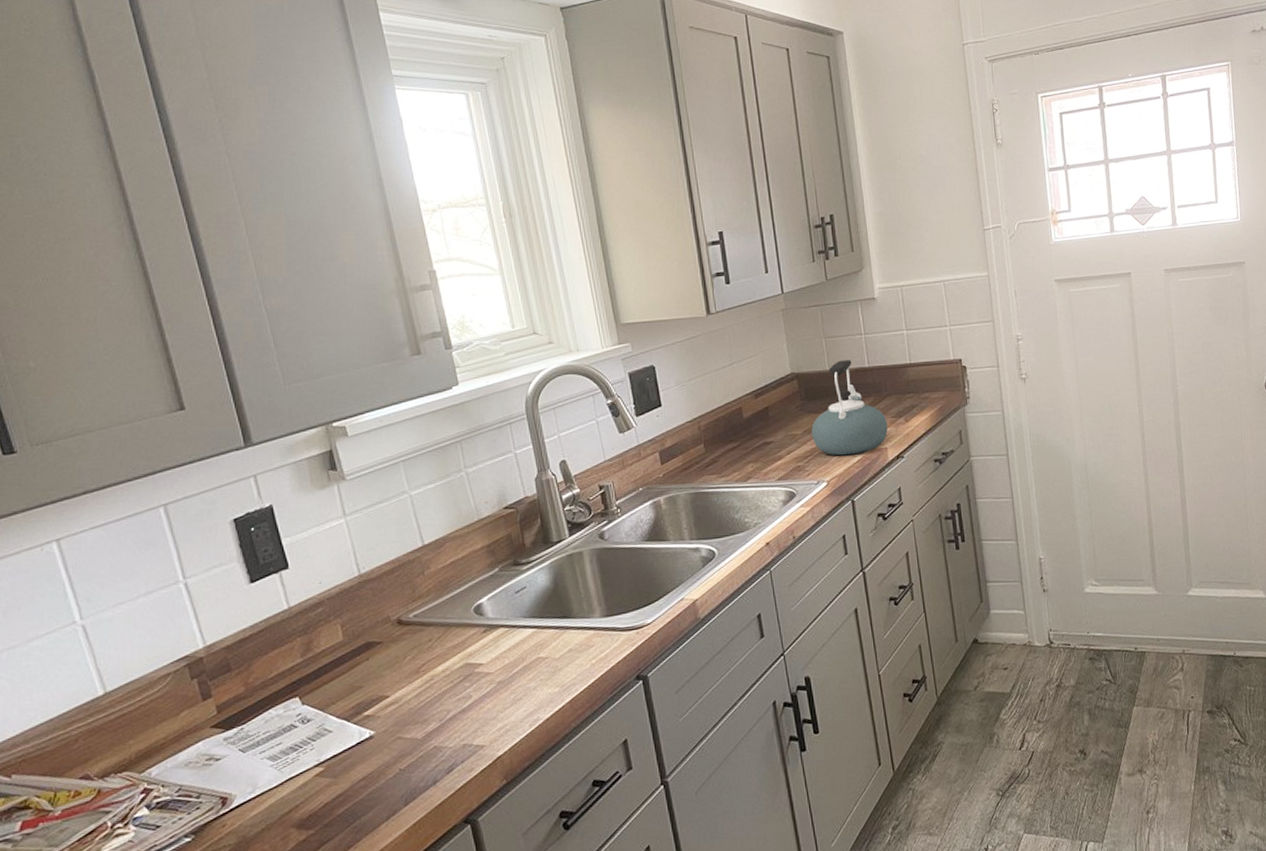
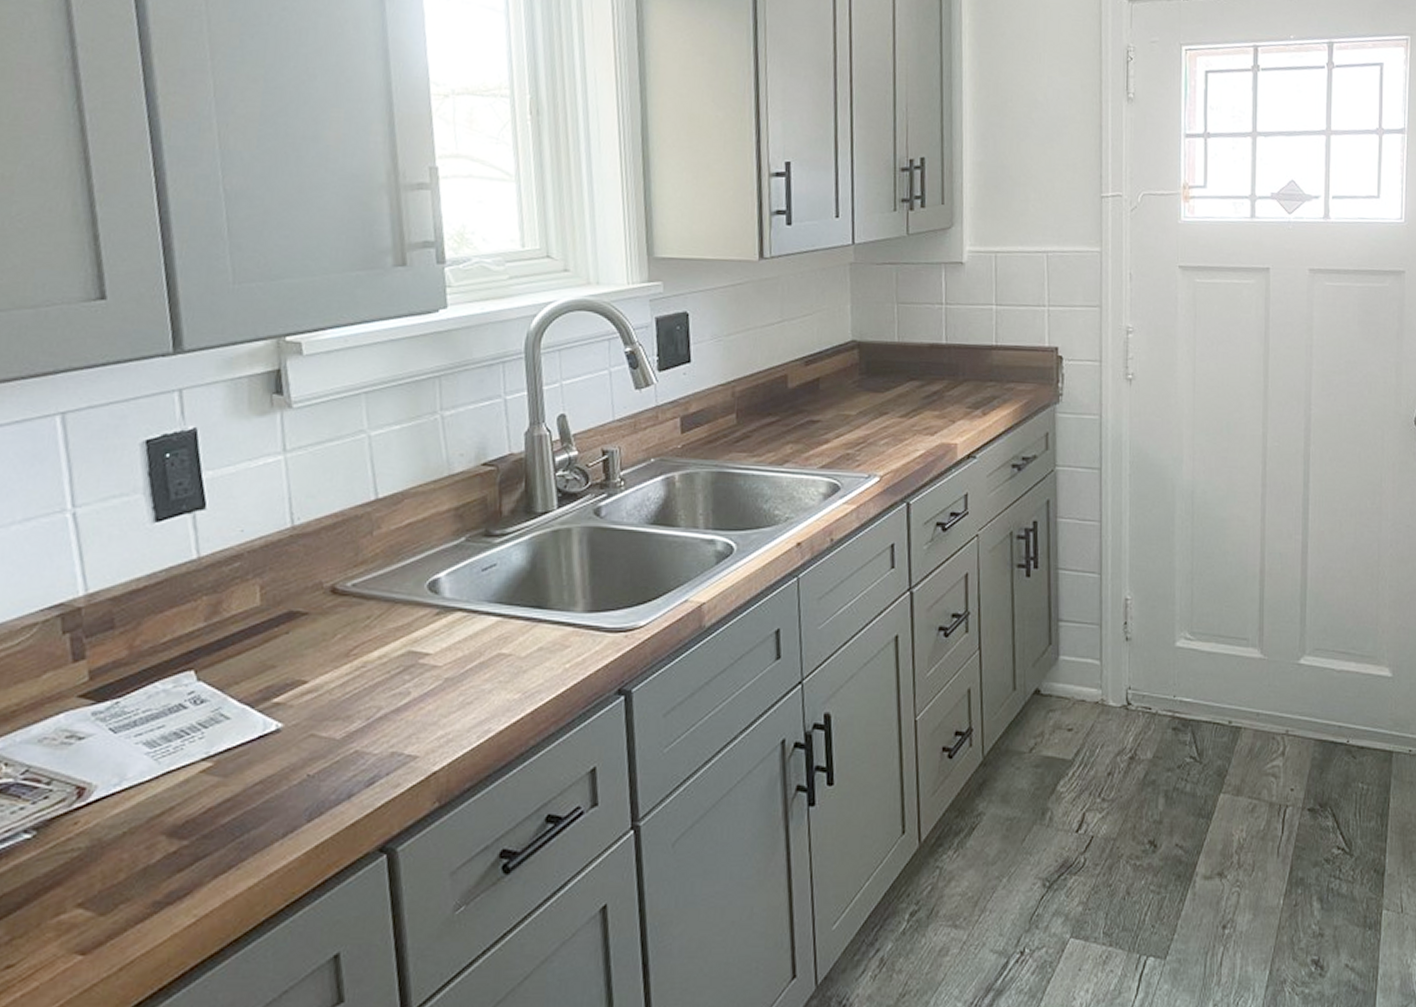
kettle: present [812,360,888,456] -> none [868,332,961,448]

